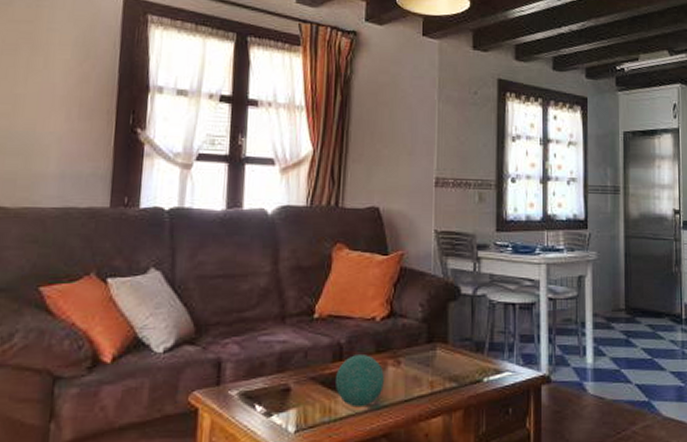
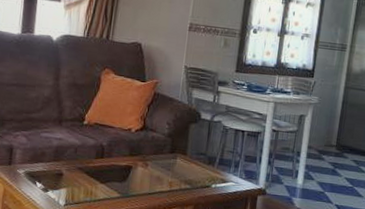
decorative ball: present [336,355,384,408] -> none [97,155,135,194]

